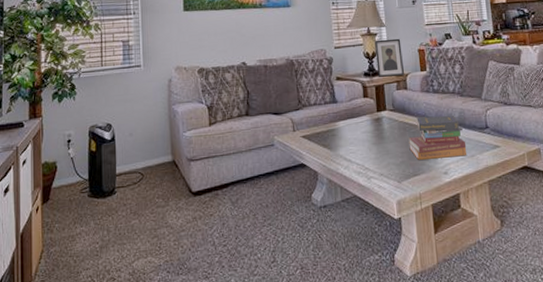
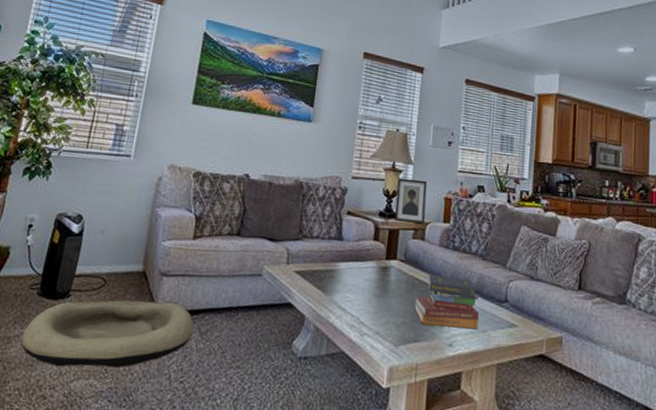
dog bed: none [83,181,226,252] -> present [20,300,194,368]

